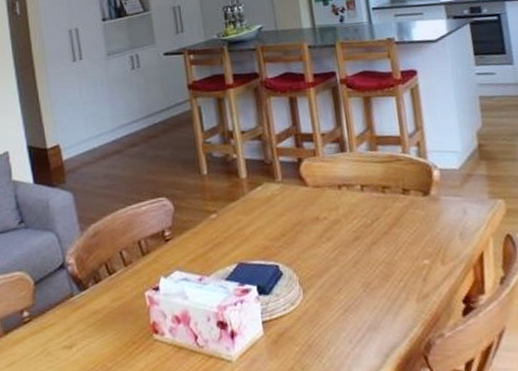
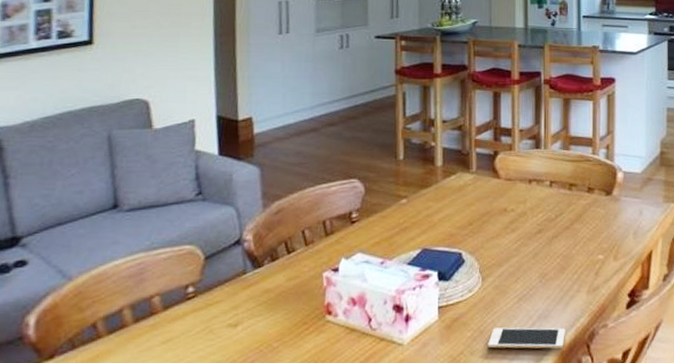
cell phone: none [318,339,400,363] -> present [488,327,565,349]

